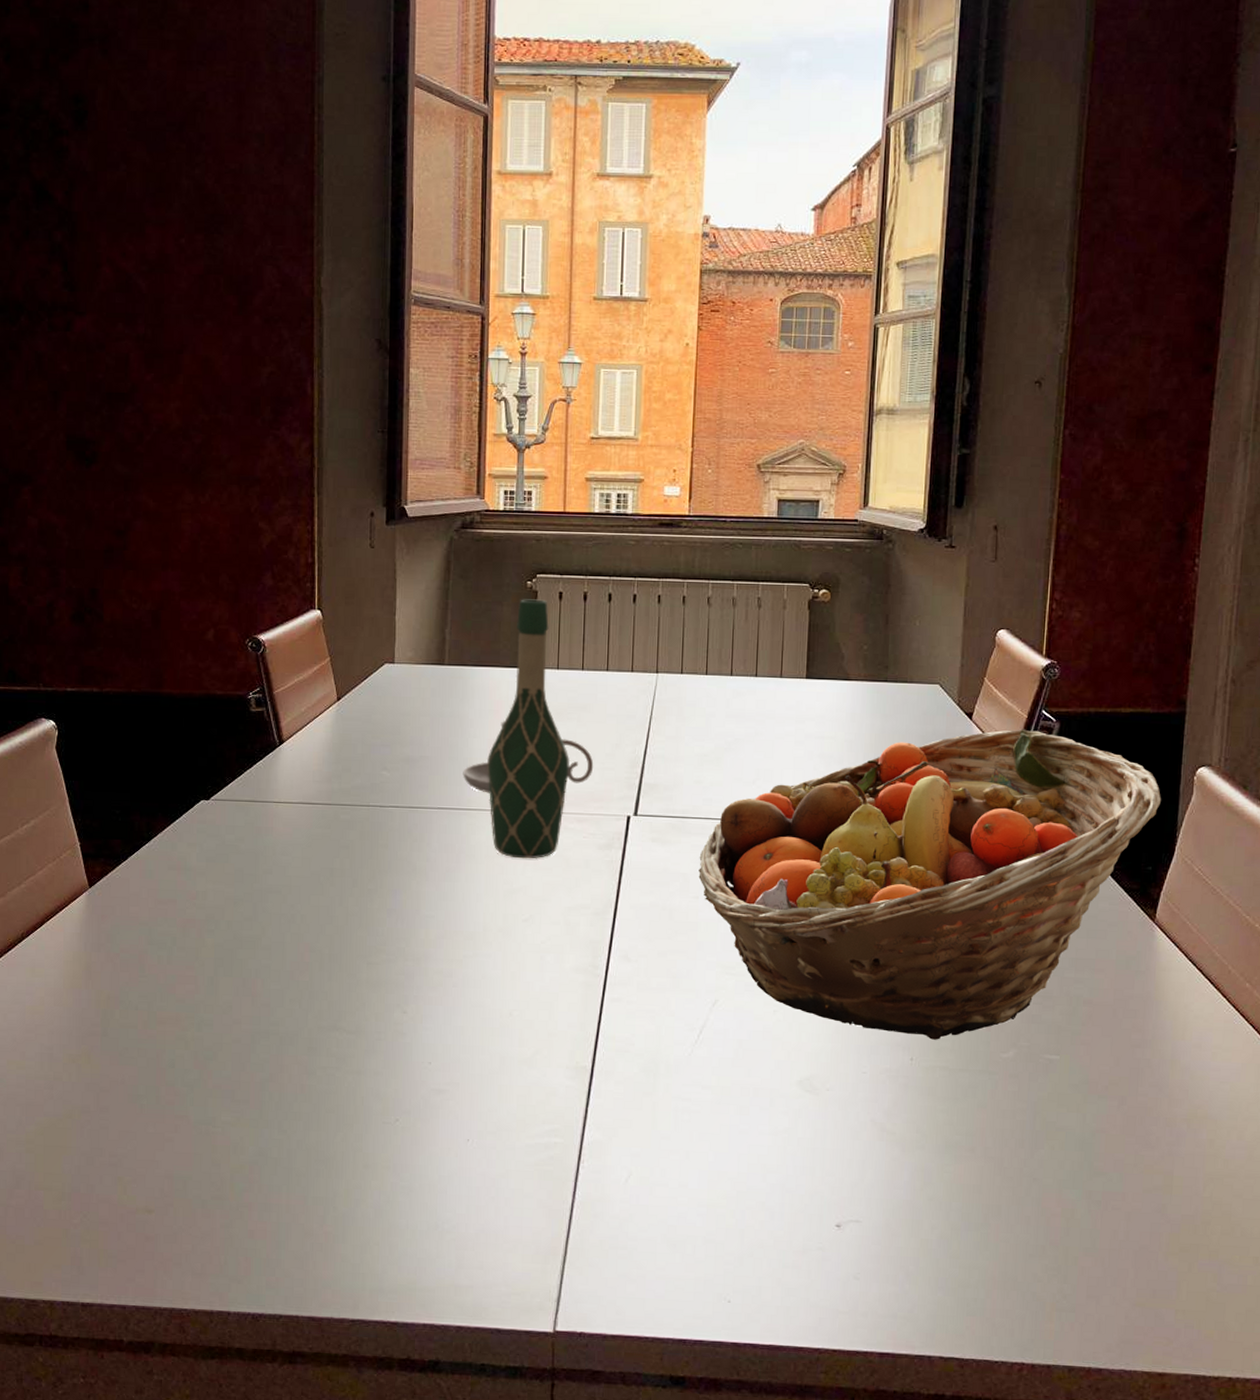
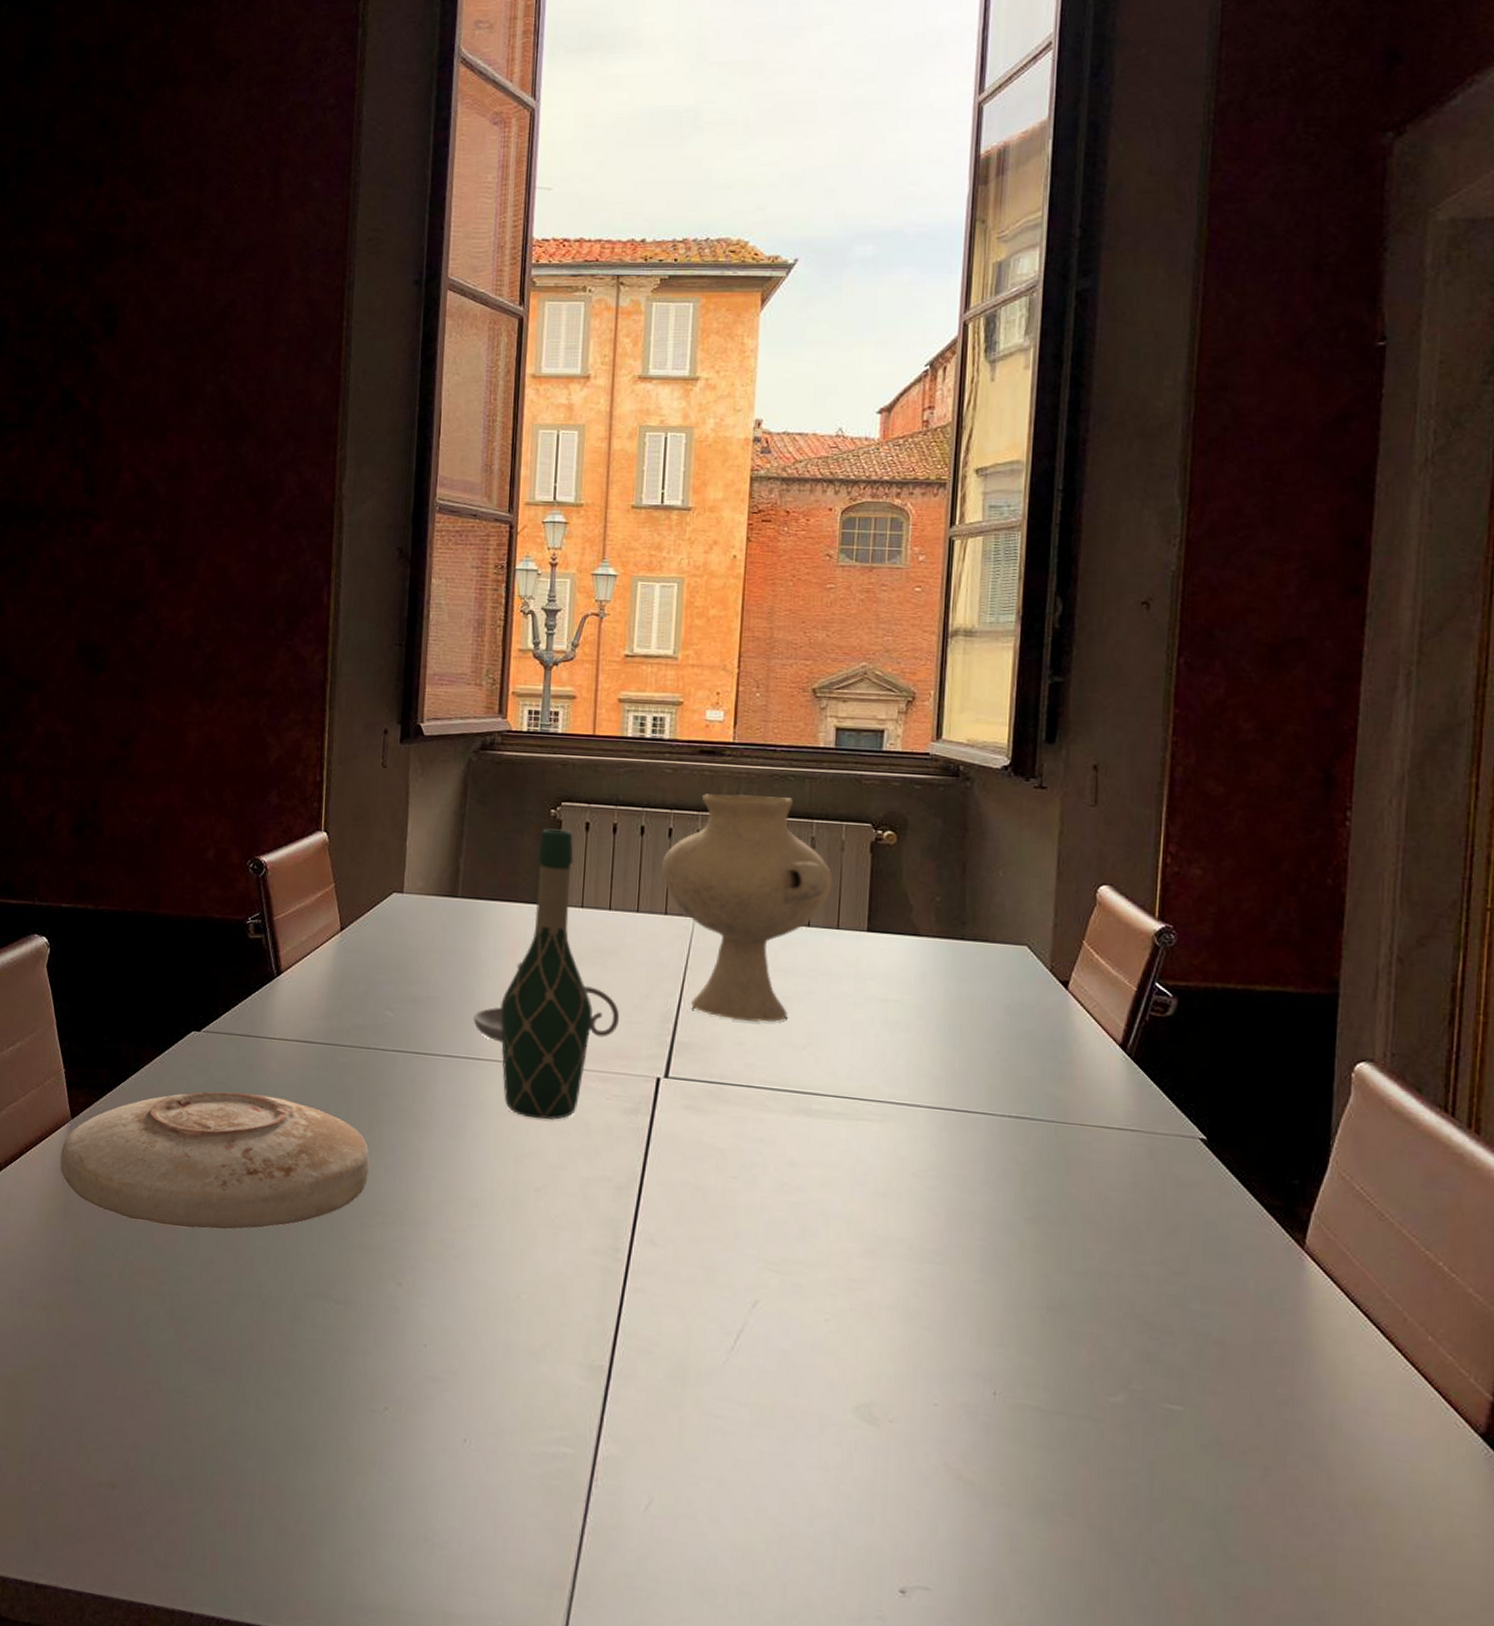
plate: none [81,853,374,978] -> present [60,1091,370,1230]
vase: none [627,561,776,762] -> present [661,793,833,1022]
fruit basket: present [698,729,1162,1040] -> none [738,1003,1310,1373]

